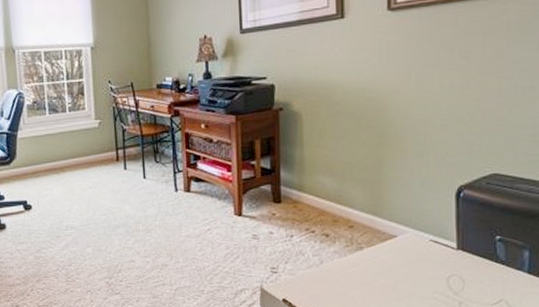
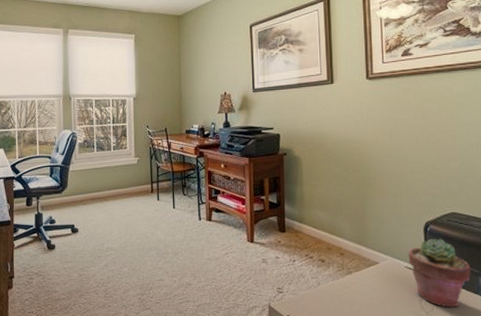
potted succulent: none [434,206,515,287] -> present [408,239,471,308]

